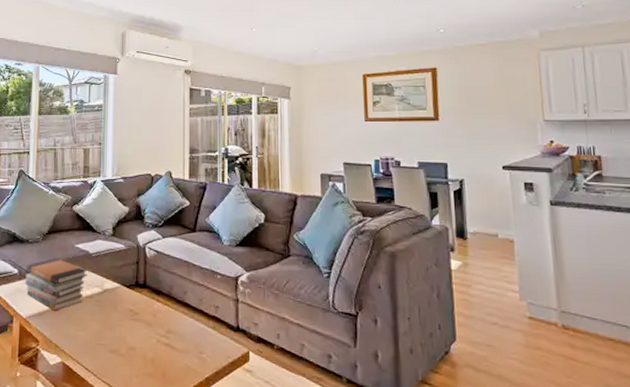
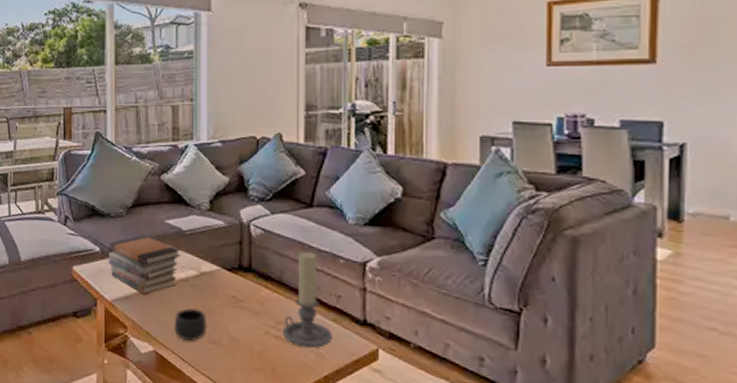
mug: none [79,321,109,352] -> present [174,307,208,342]
candle holder: none [172,269,212,354] -> present [283,252,332,349]

